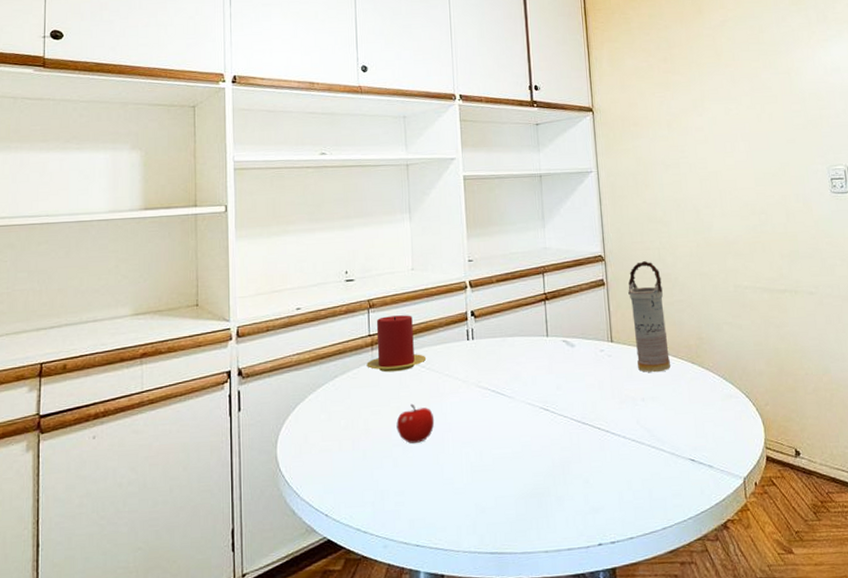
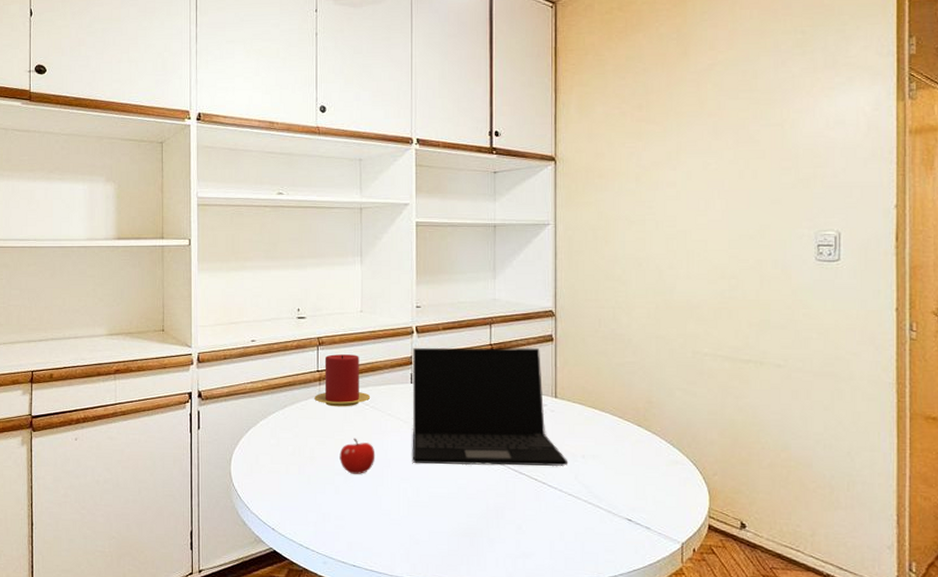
laptop: none [468,294,629,425] -> present [412,347,568,467]
vase: present [628,261,670,373] -> none [577,320,615,432]

